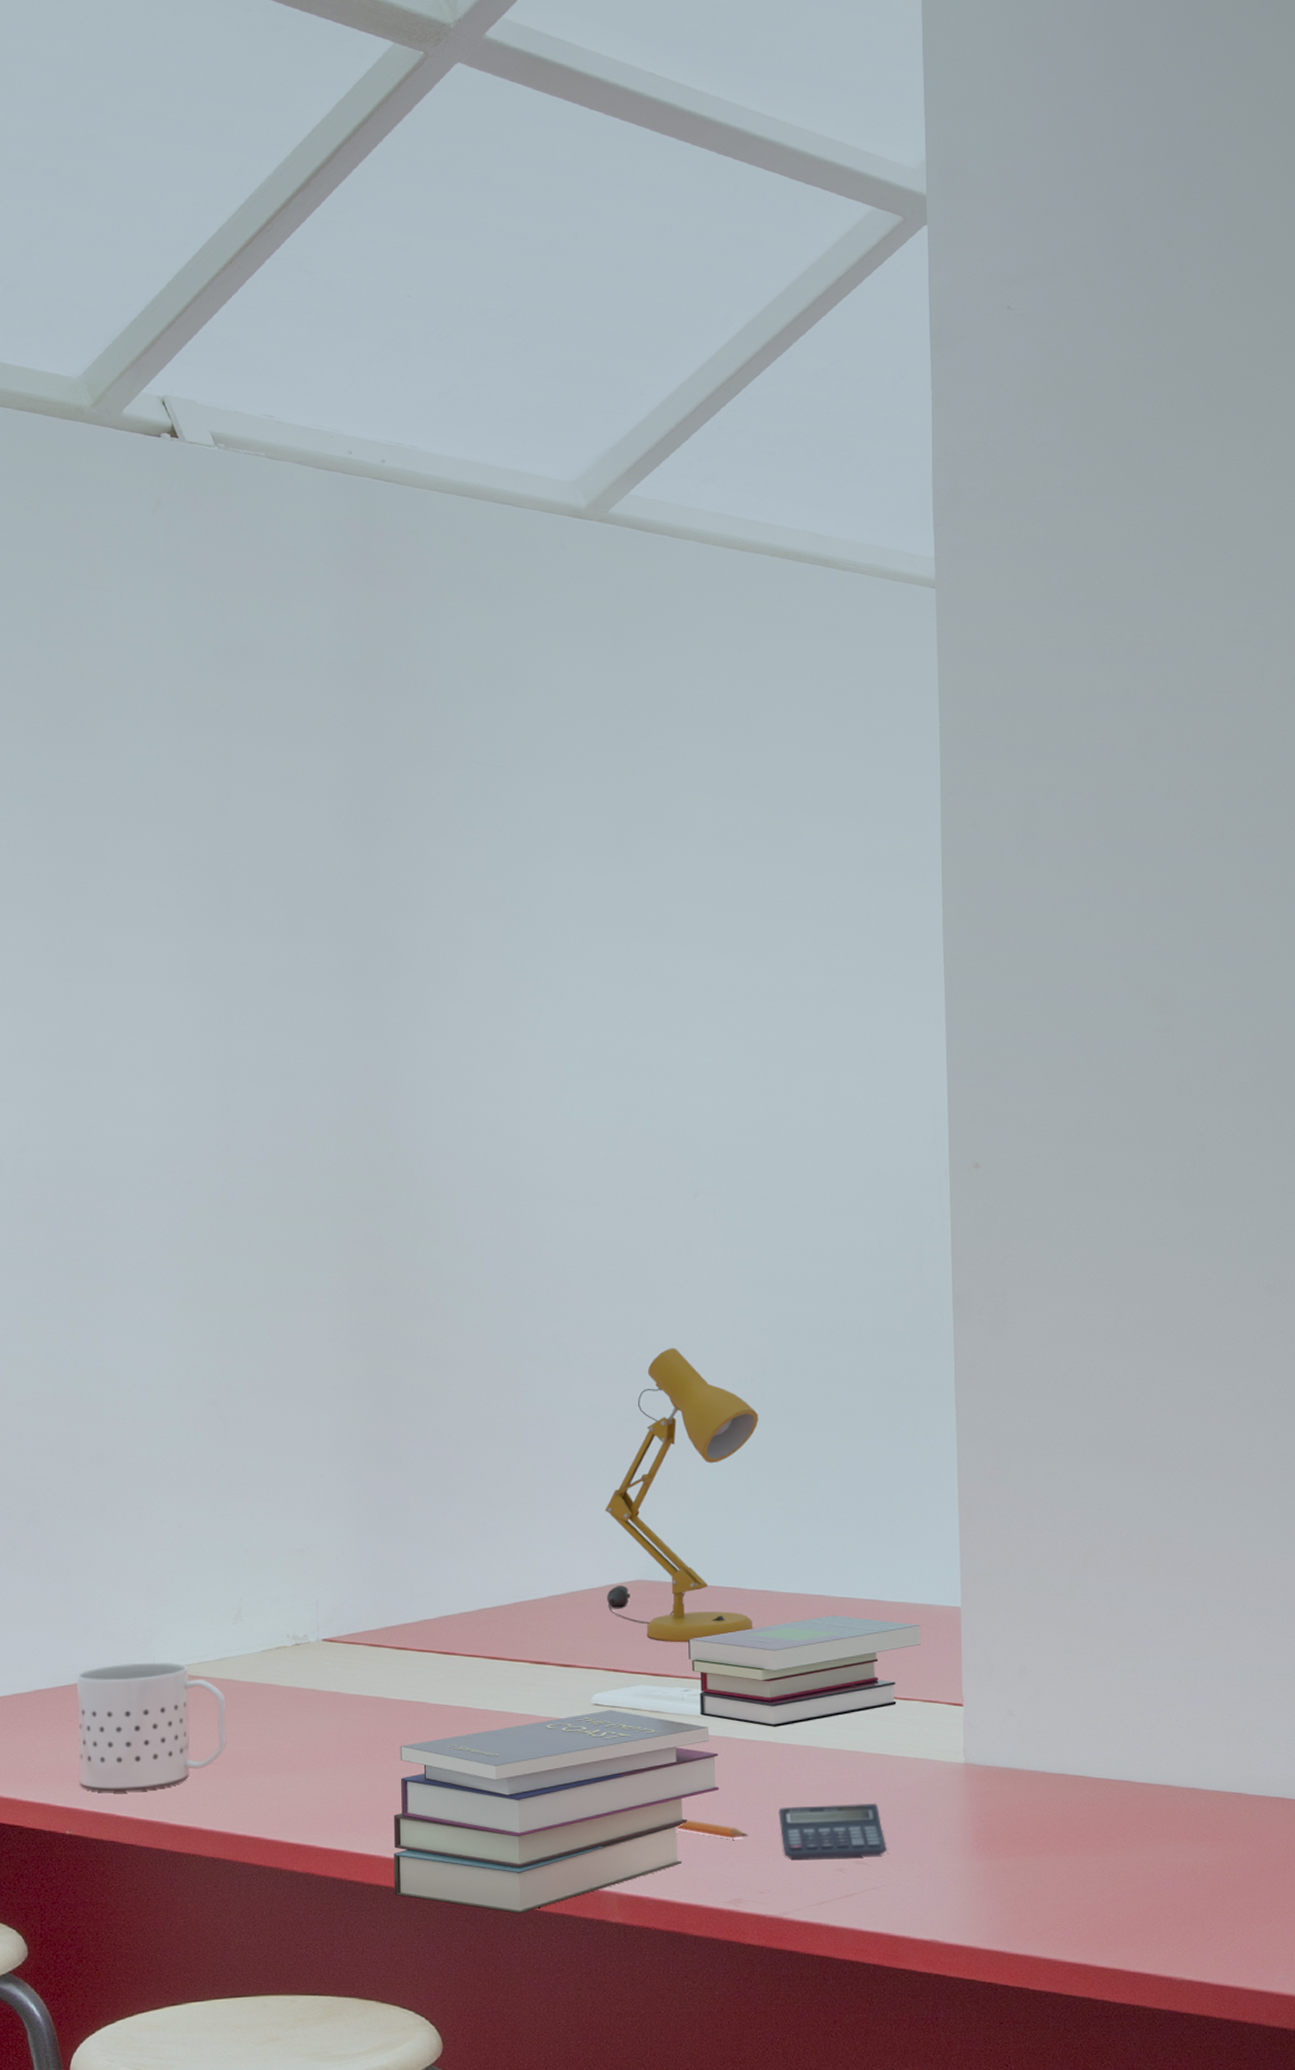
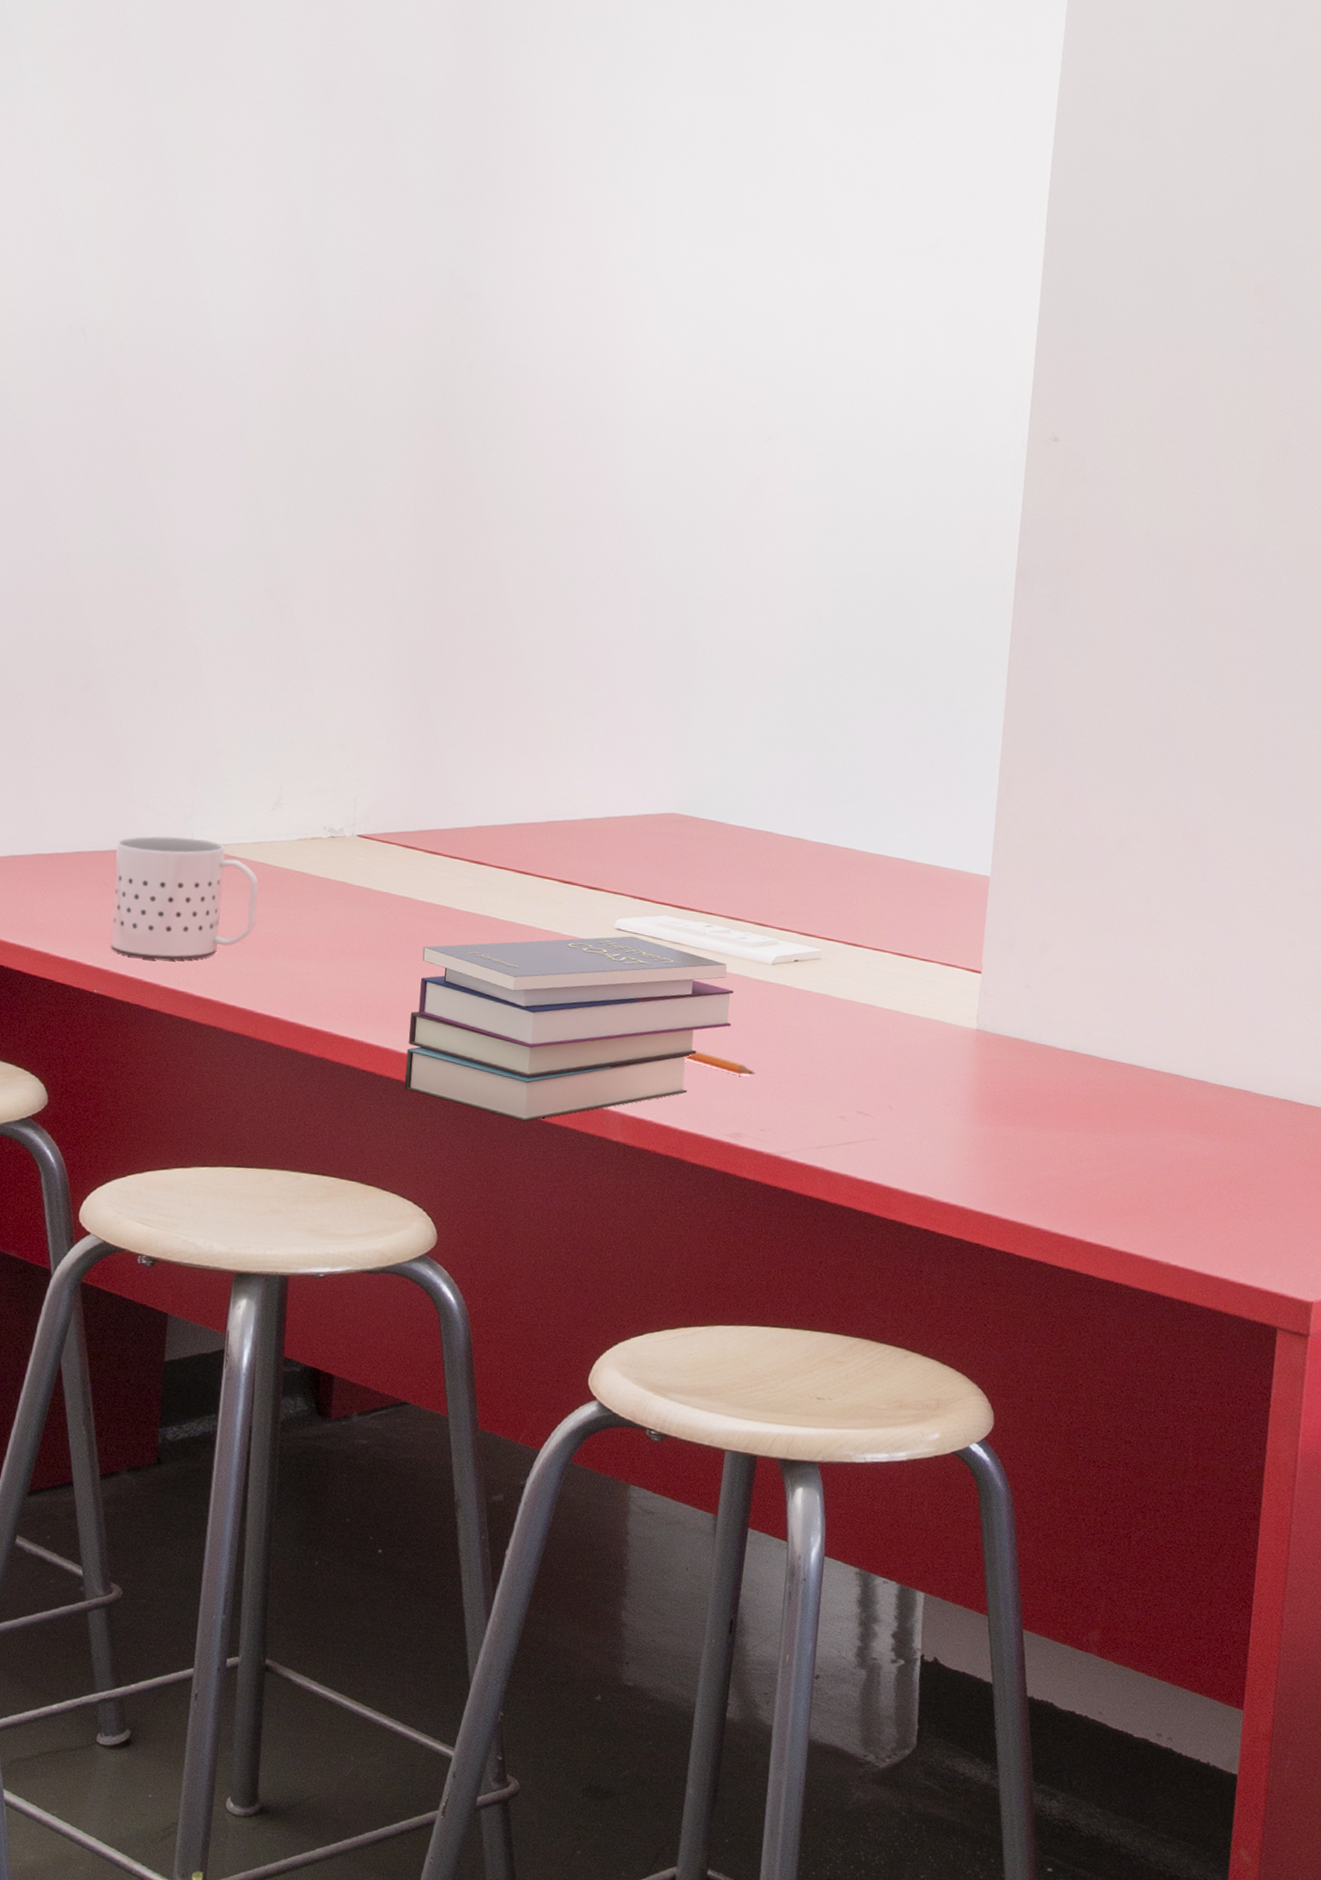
desk lamp: present [605,1348,759,1643] -> none [640,588,809,880]
books: present [688,1615,921,1728] -> none [714,869,948,973]
calculator: present [777,1802,887,1859] -> none [786,1050,890,1109]

